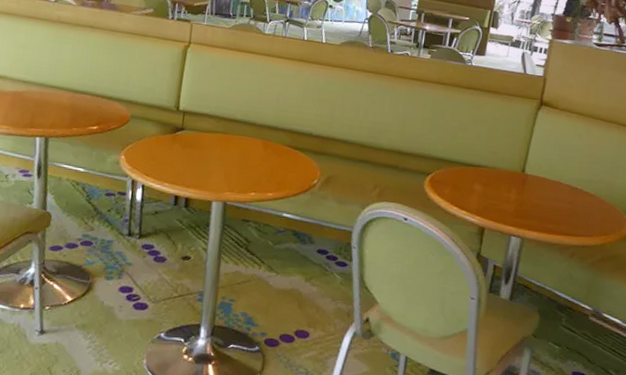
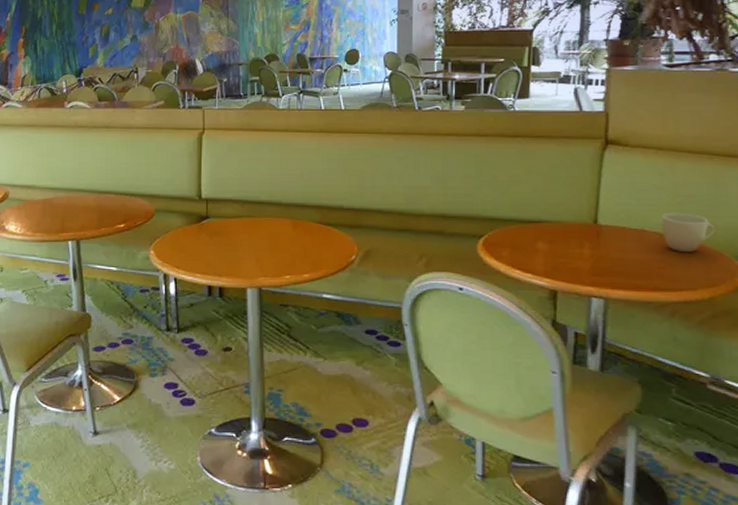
cup: none [573,169,614,205] -> present [661,212,716,253]

